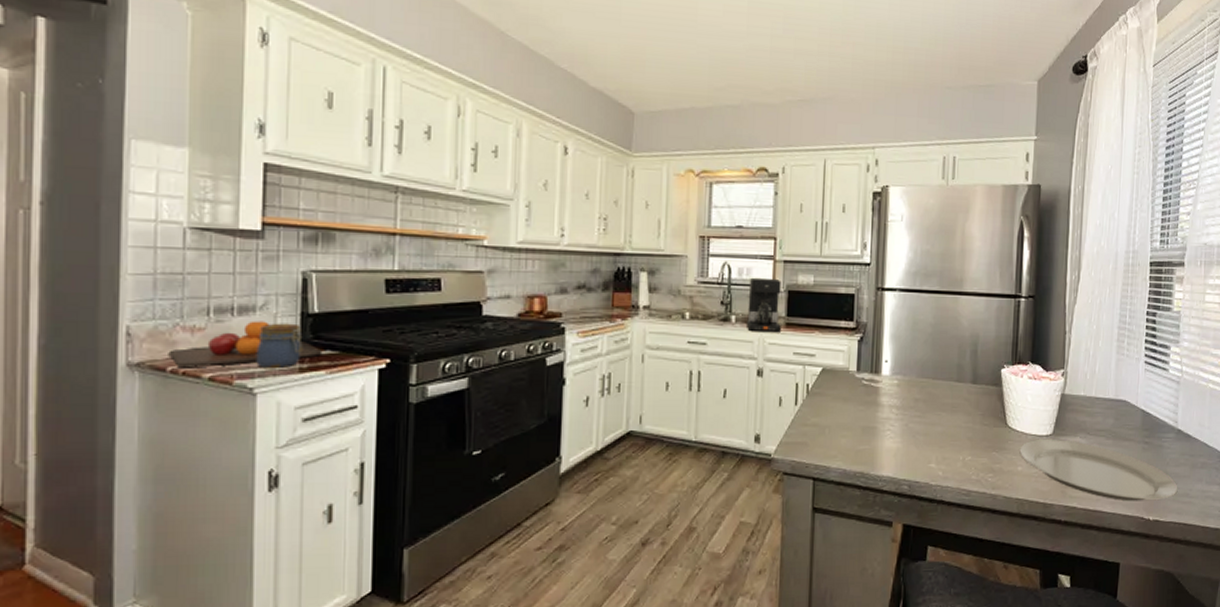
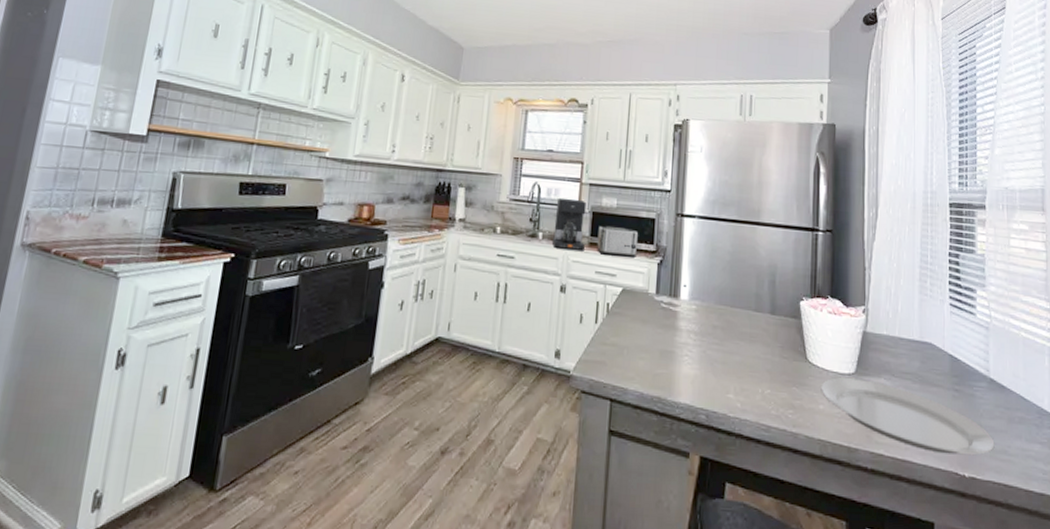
chopping board: present [170,321,323,369] -> none [56,212,180,252]
jar: present [256,323,303,369] -> none [123,215,165,256]
toaster: none [794,304,839,337] -> present [597,225,640,259]

